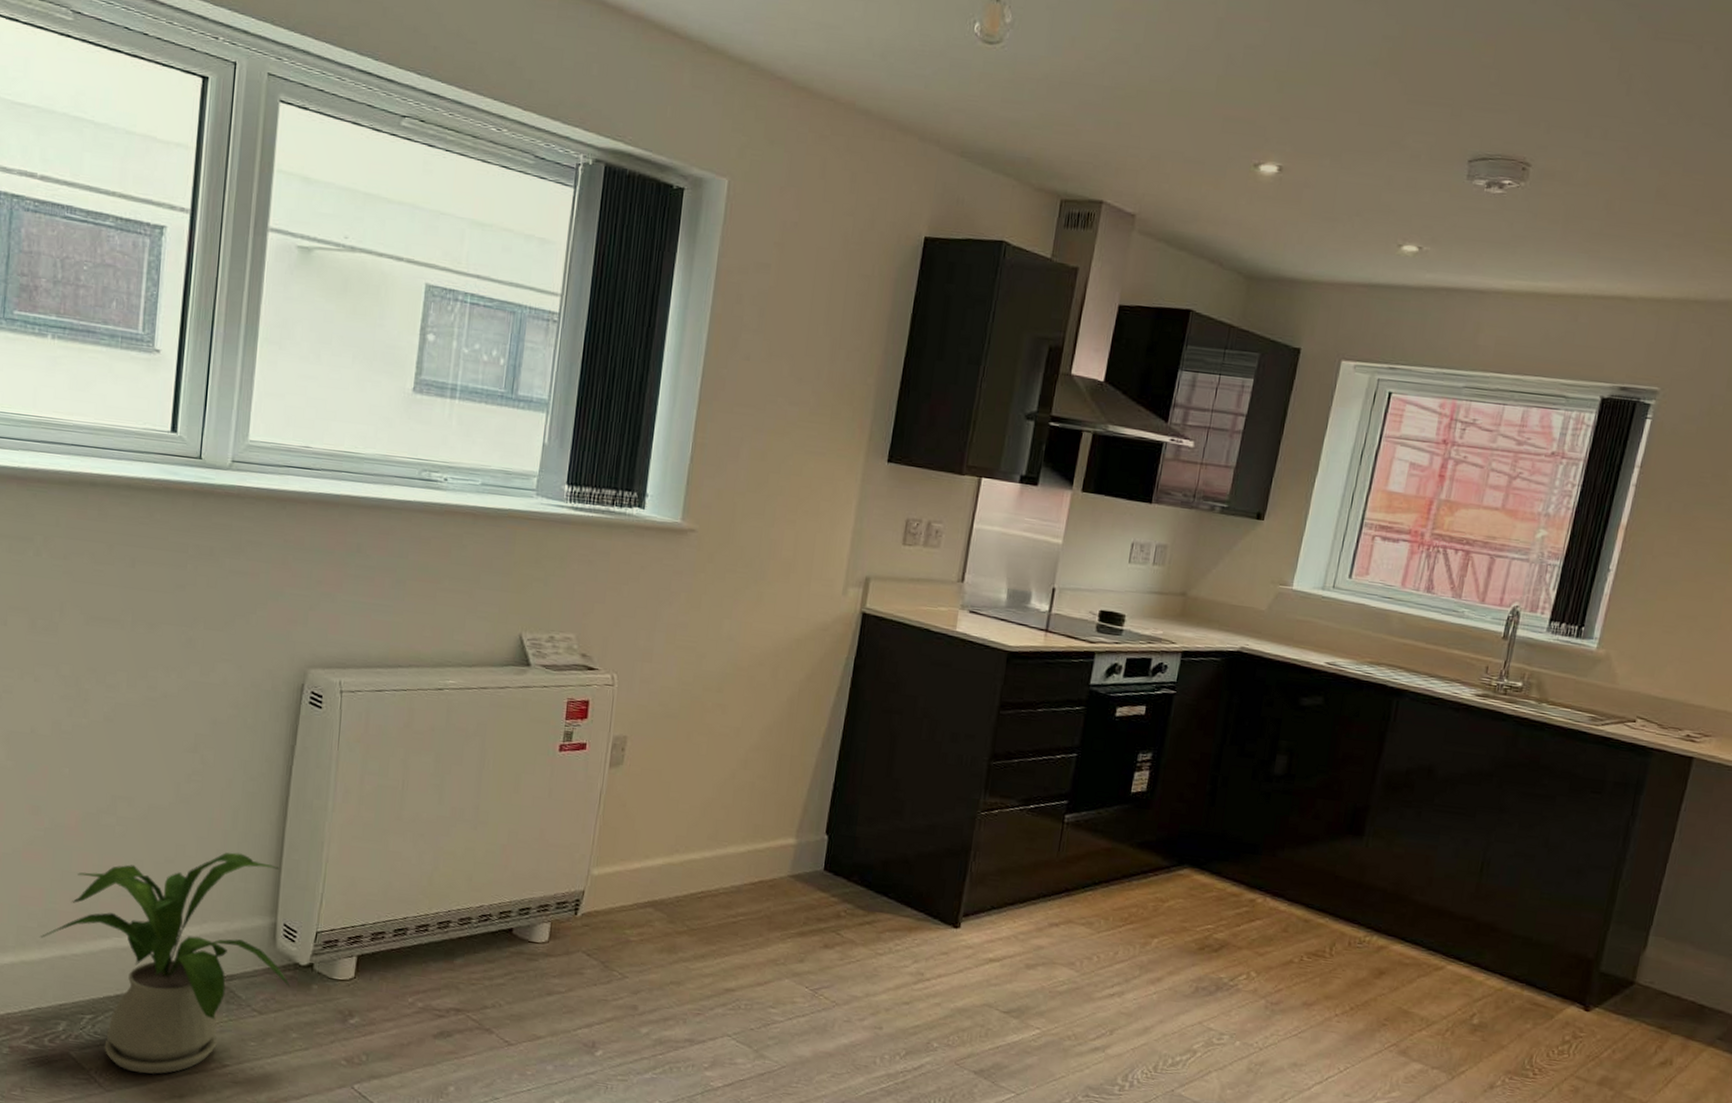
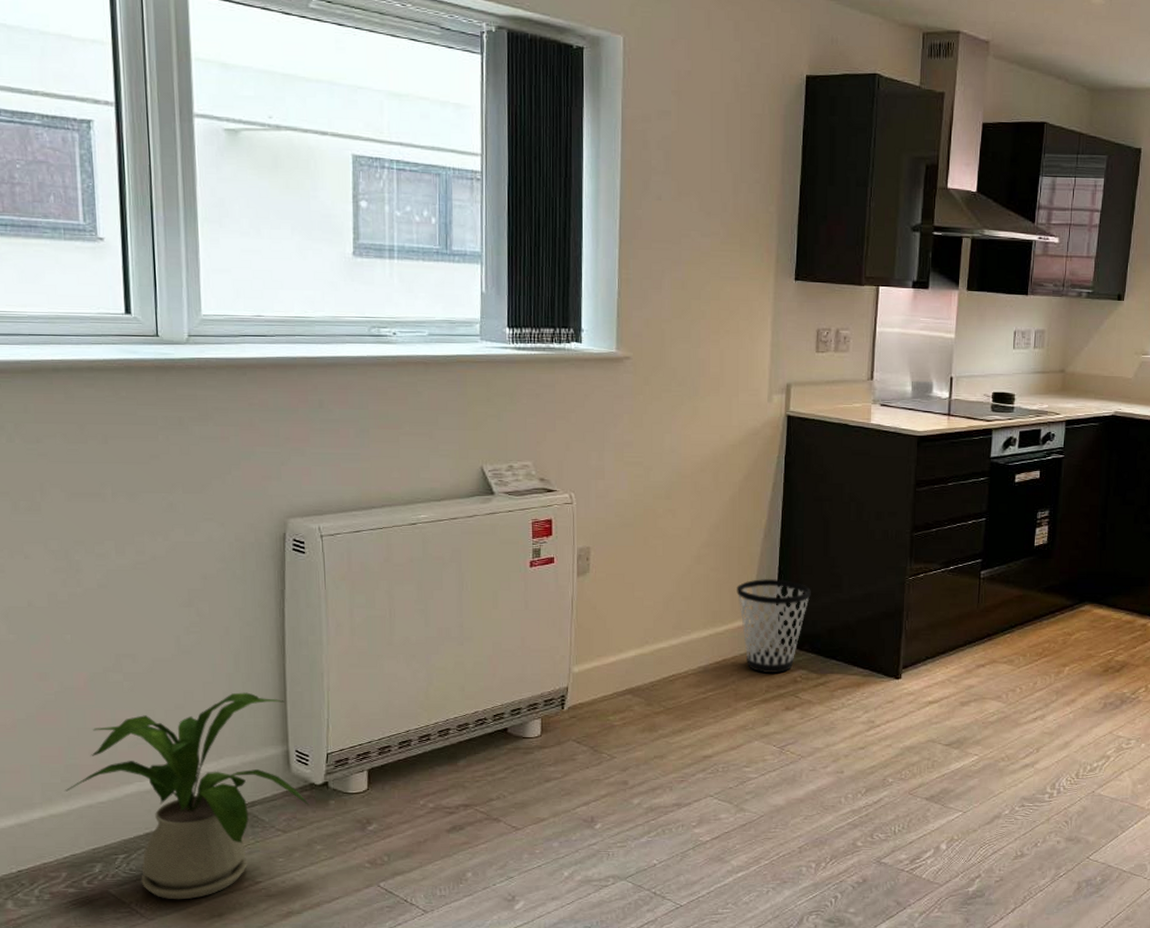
wastebasket: none [783,794,868,904] -> present [737,578,811,673]

